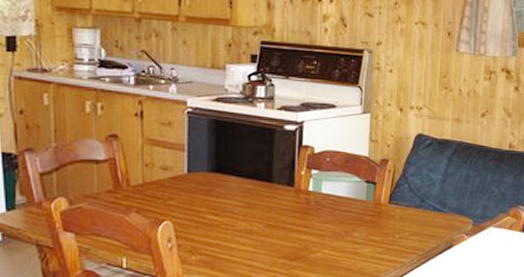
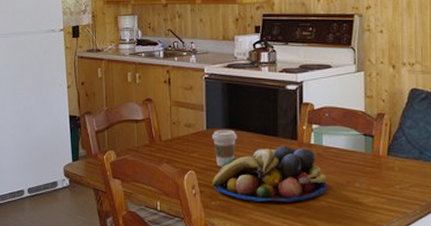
fruit bowl: none [193,193,325,255] -> present [213,146,328,202]
coffee cup: none [195,174,226,217] -> present [212,130,238,167]

